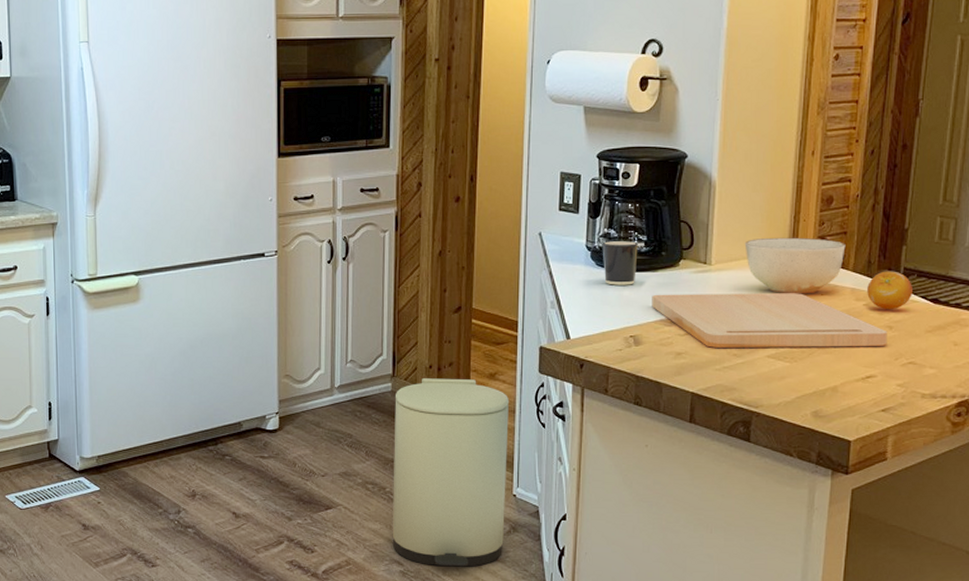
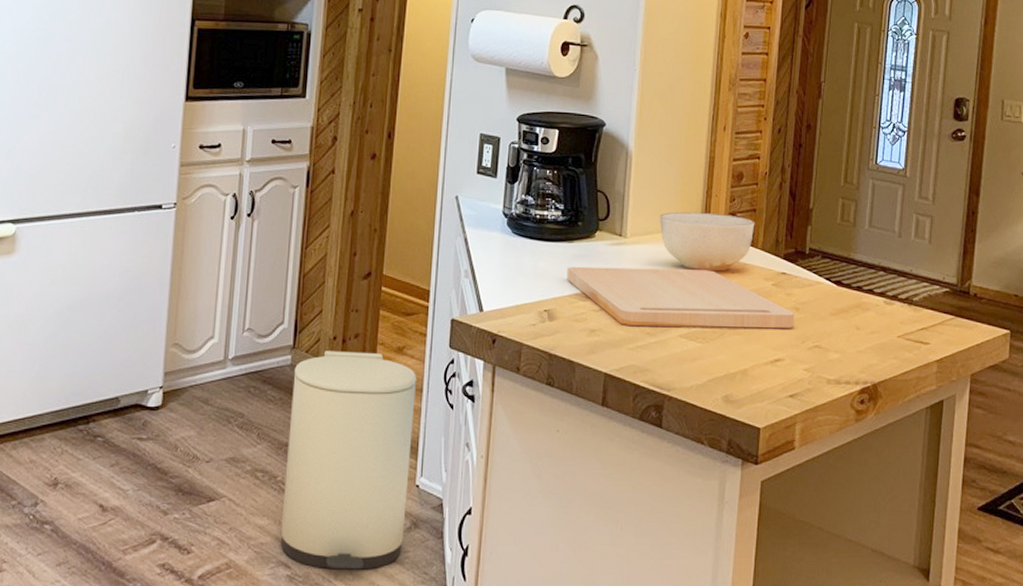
mug: present [602,241,638,285] -> none [519,208,555,256]
fruit: present [867,271,914,310] -> none [775,250,818,291]

